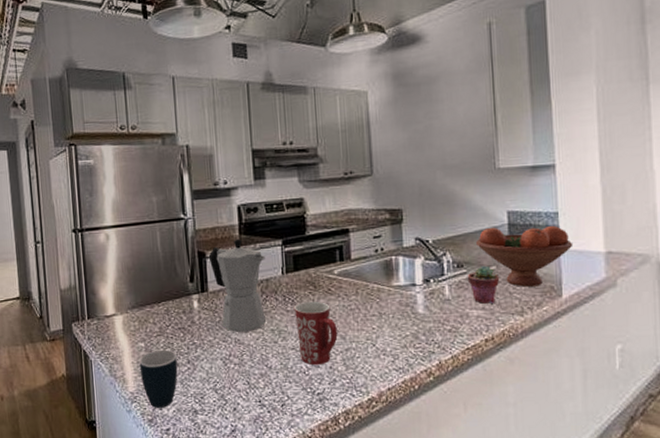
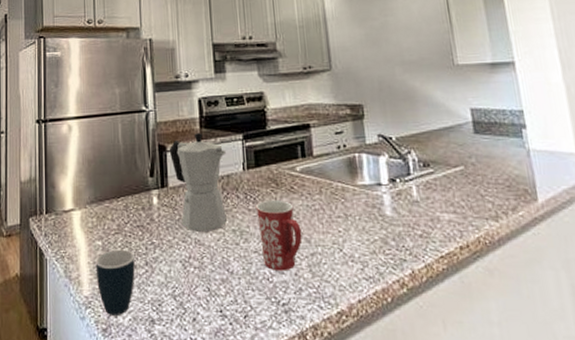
potted succulent: present [467,265,500,304] -> none [434,165,469,206]
fruit bowl: present [476,225,574,287] -> none [441,124,543,189]

